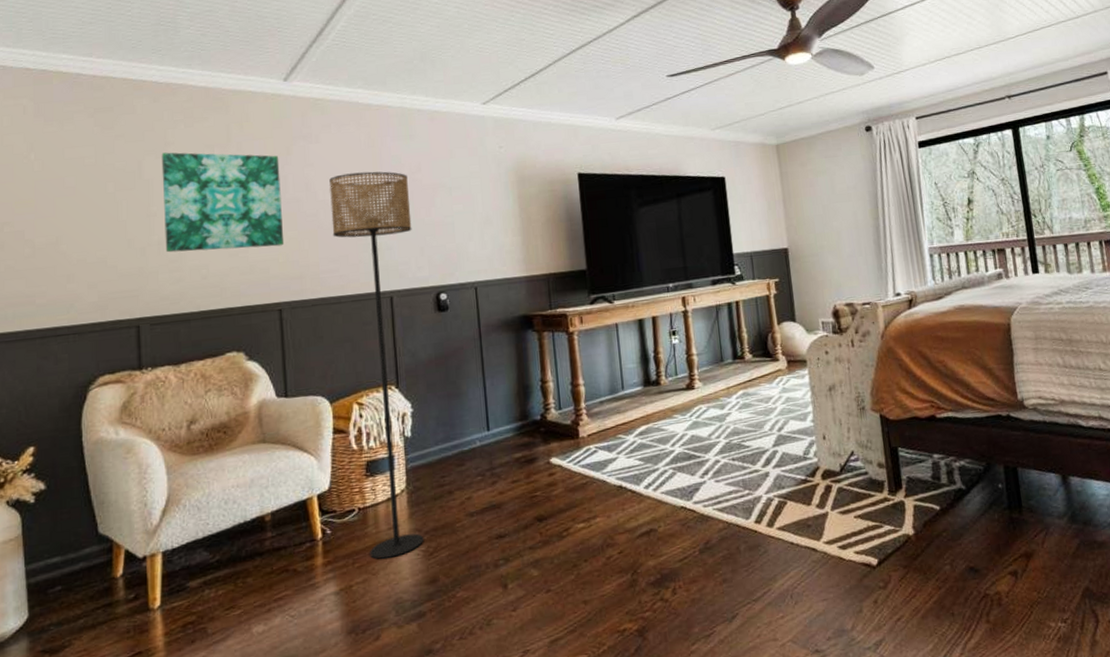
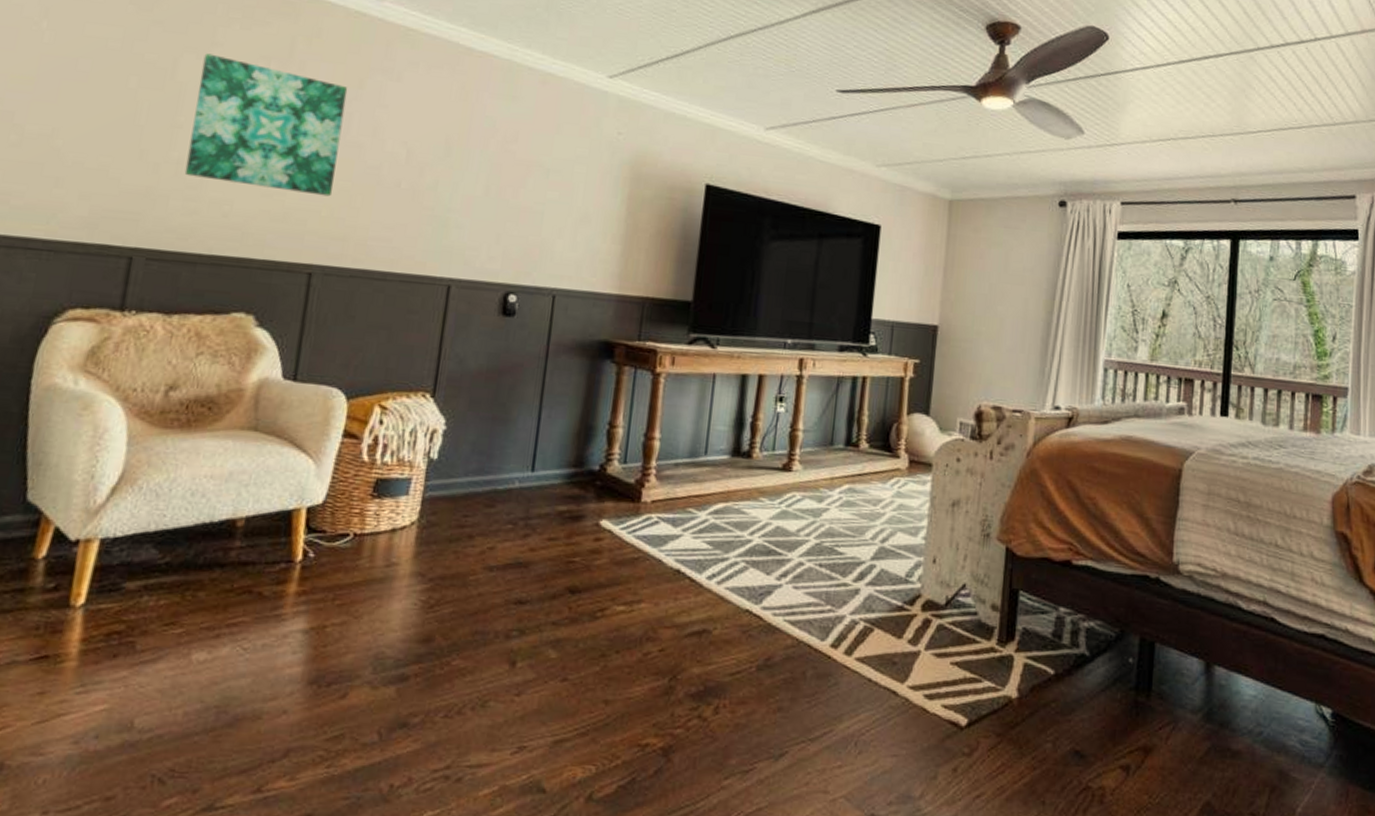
floor lamp: present [329,171,424,559] -> none [356,125,500,602]

